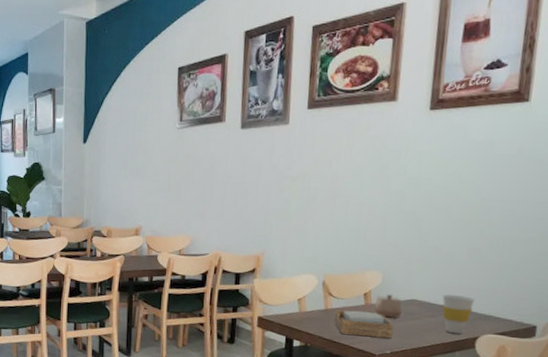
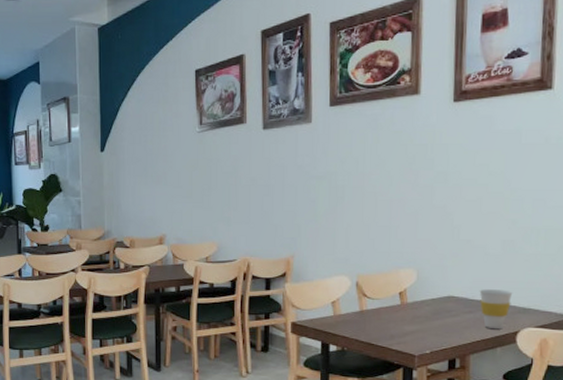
napkin holder: present [335,310,394,339] -> none [371,310,432,338]
sugar bowl: present [374,294,403,318] -> none [411,292,439,316]

